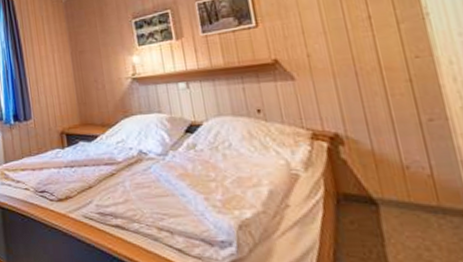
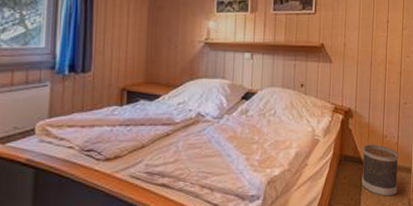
wastebasket: none [371,178,452,251] -> present [361,144,399,197]

